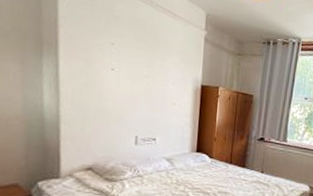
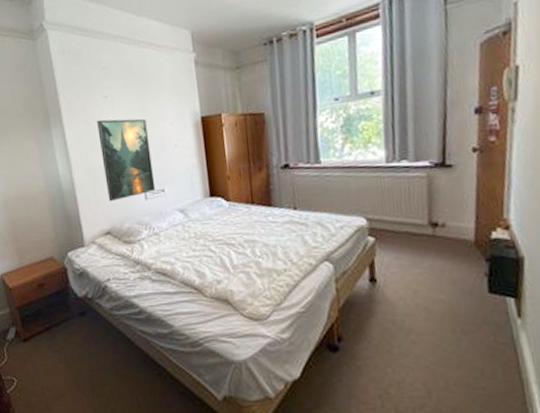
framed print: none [96,62,150,141] -> present [97,118,156,202]

